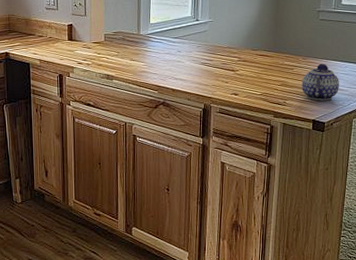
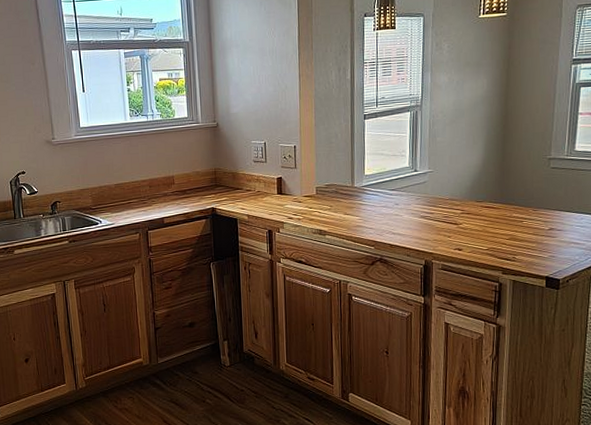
teapot: present [302,63,339,101] -> none [532,215,575,256]

